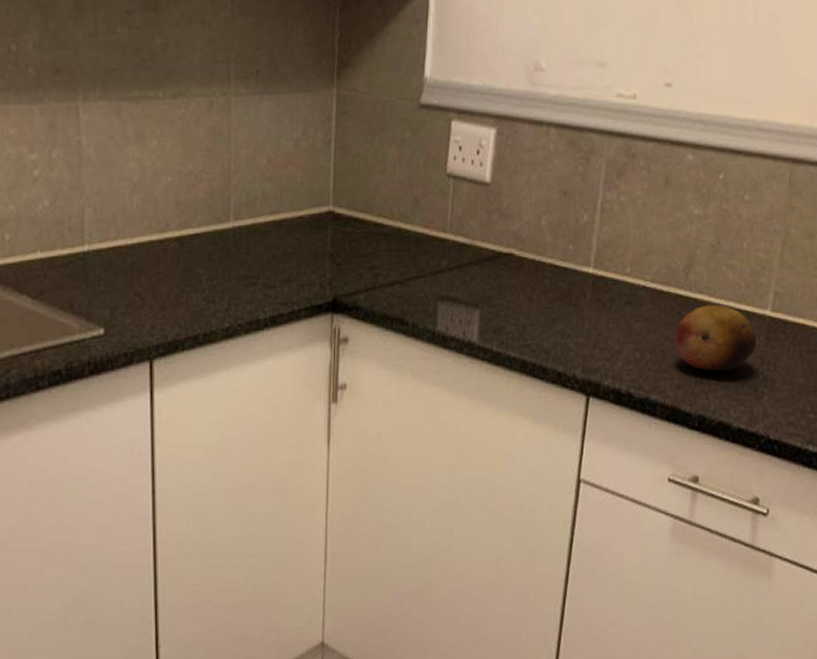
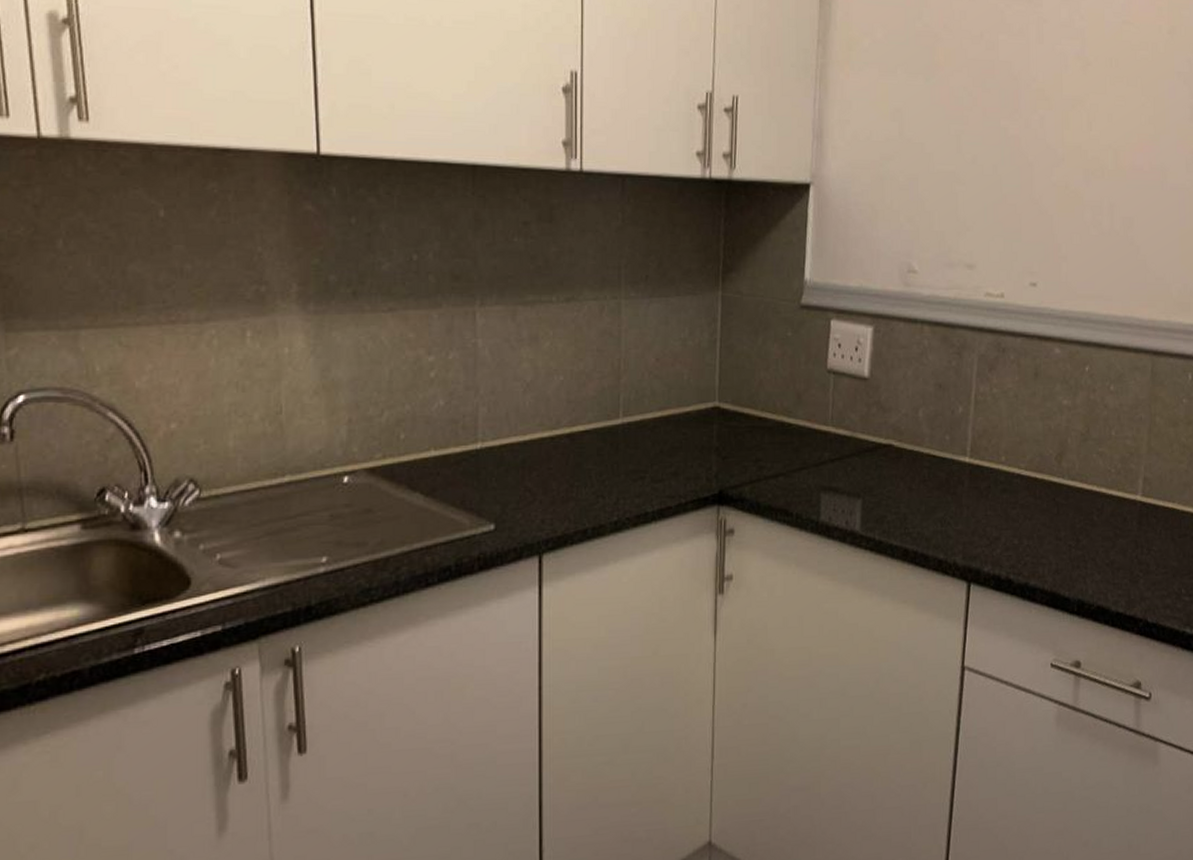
fruit: present [674,305,756,372] -> none [1050,491,1129,556]

